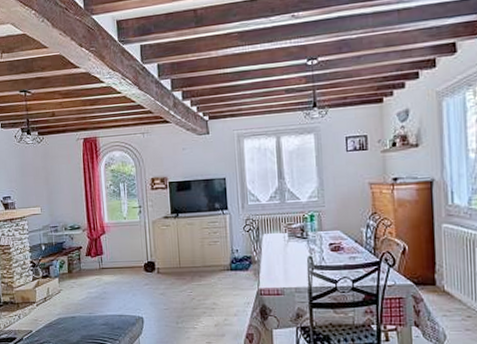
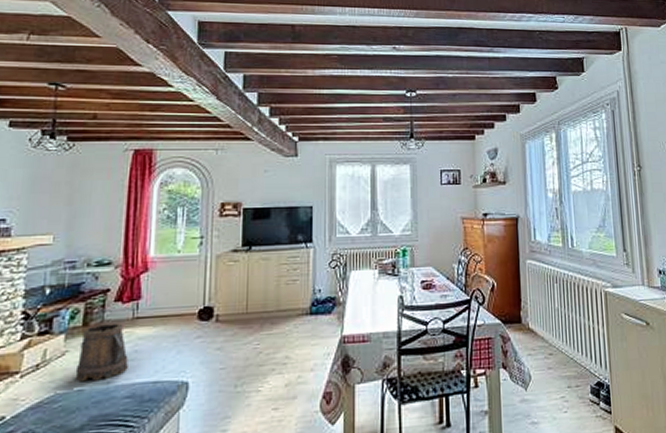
bucket: none [68,272,101,312] -> present [75,323,128,382]

